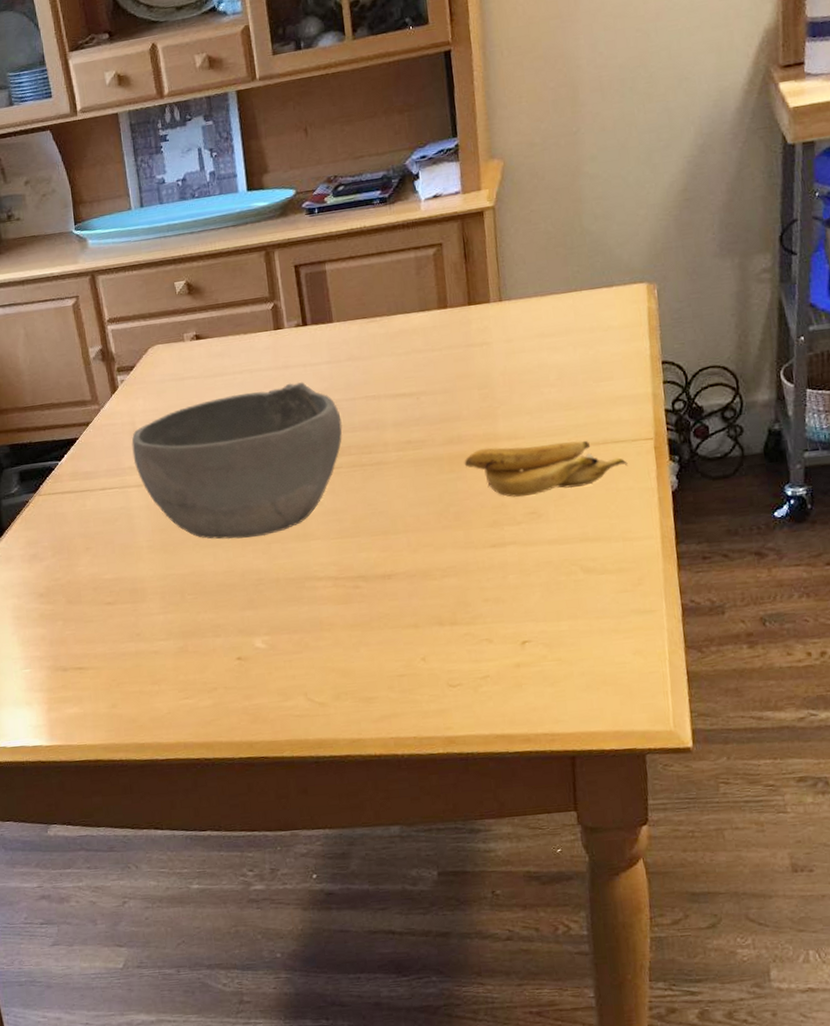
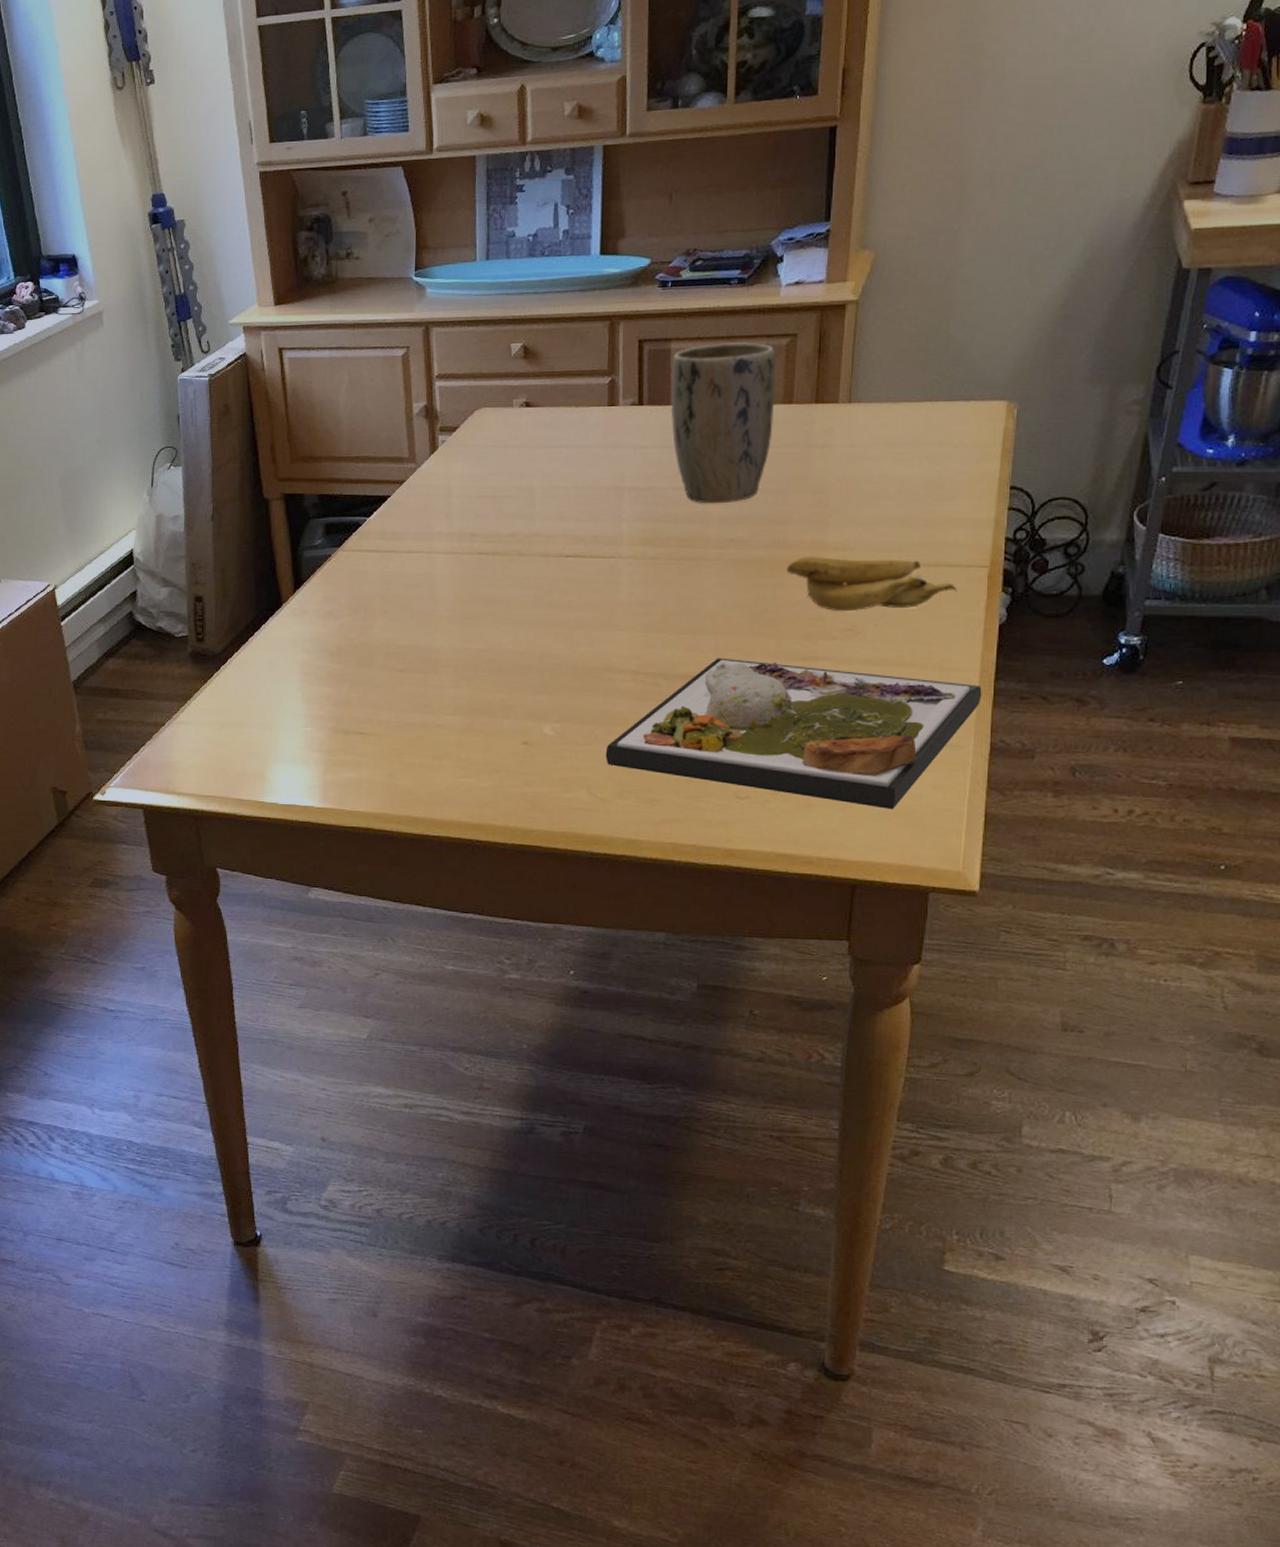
bowl: present [131,381,343,540] -> none [444,463,665,621]
dinner plate: none [317,550,667,680] -> present [605,658,982,809]
plant pot: none [329,256,433,411] -> present [670,342,776,504]

